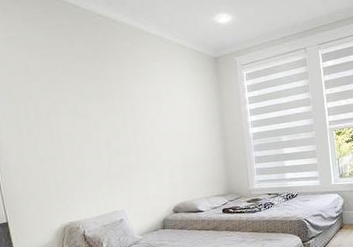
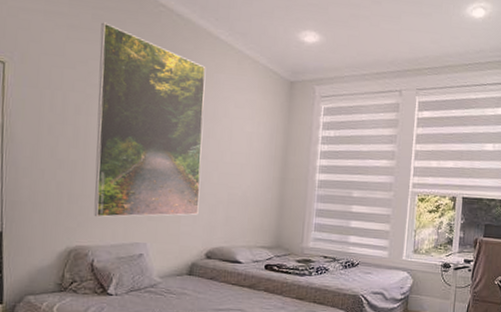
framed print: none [53,38,161,197] -> present [94,22,206,218]

